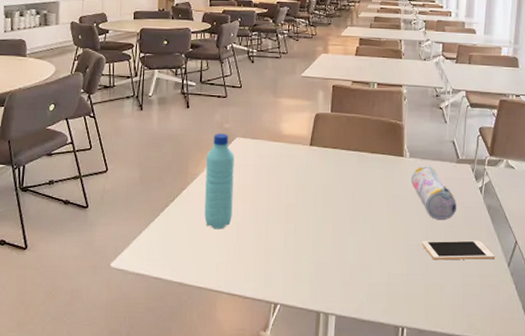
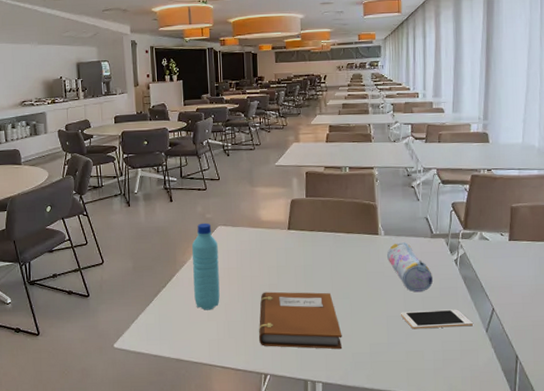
notebook: none [271,212,360,279] -> present [259,291,343,350]

